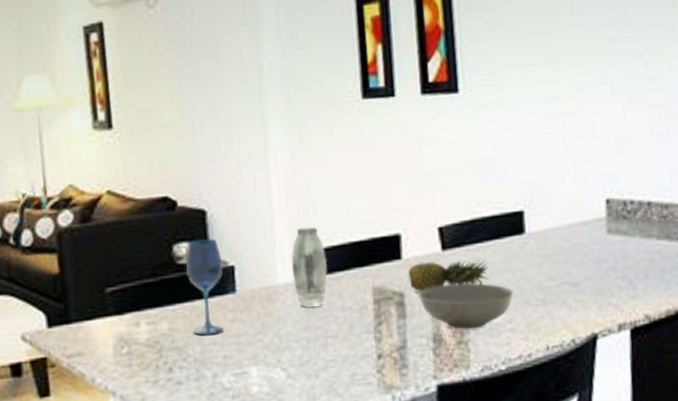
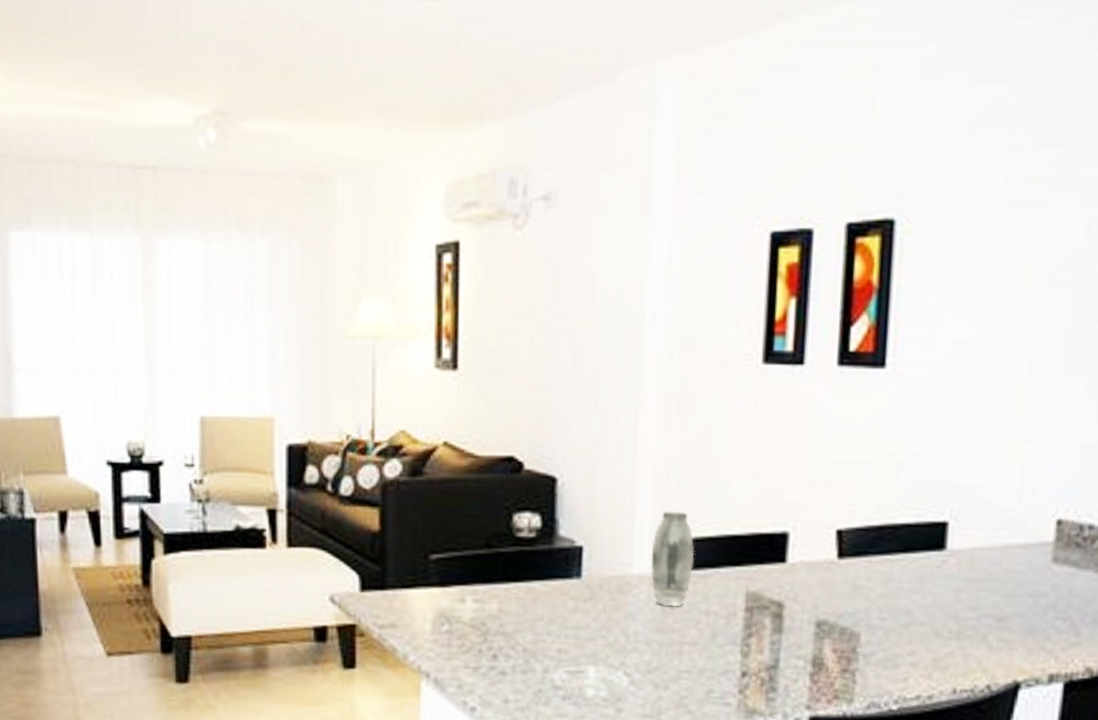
wineglass: present [185,239,224,335] -> none [525,511,568,623]
fruit: present [408,257,489,292] -> none [791,570,893,605]
bowl: present [418,283,514,330] -> none [801,599,921,656]

